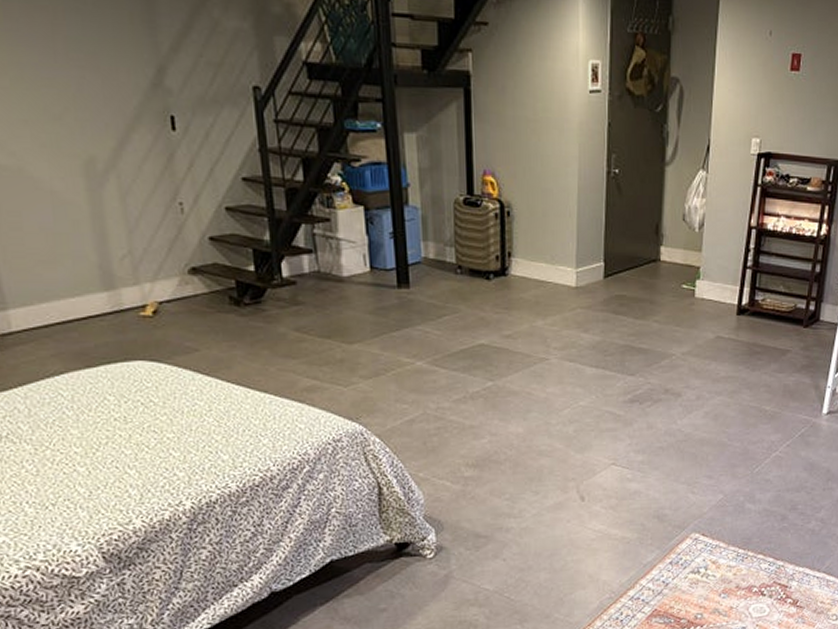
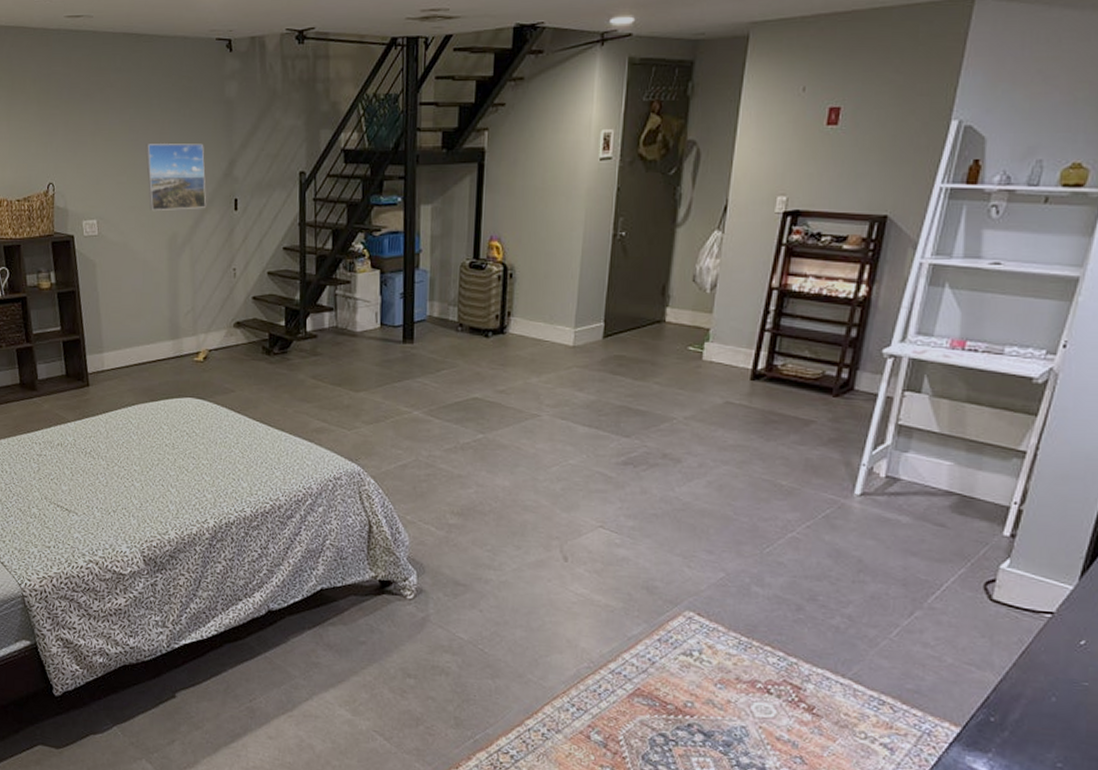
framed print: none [32,37,133,127] -> present [146,143,207,210]

